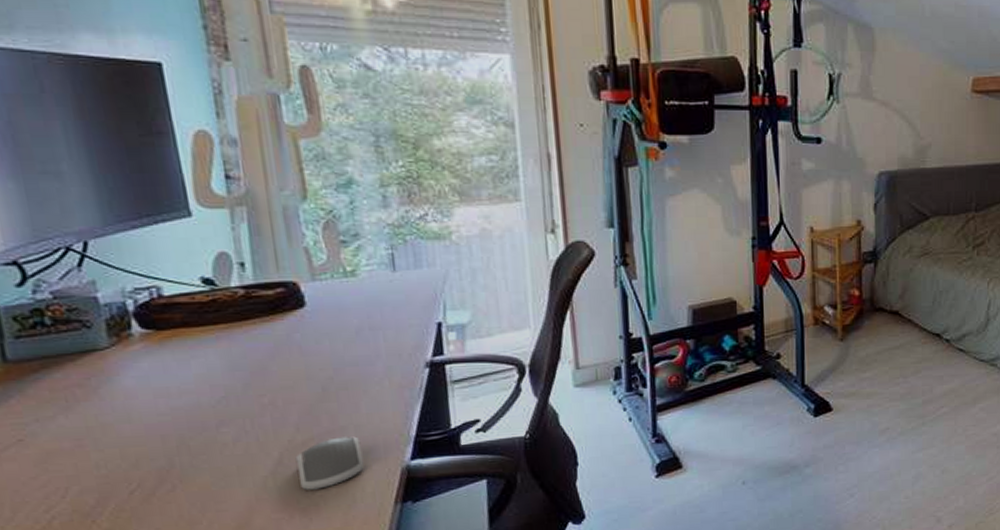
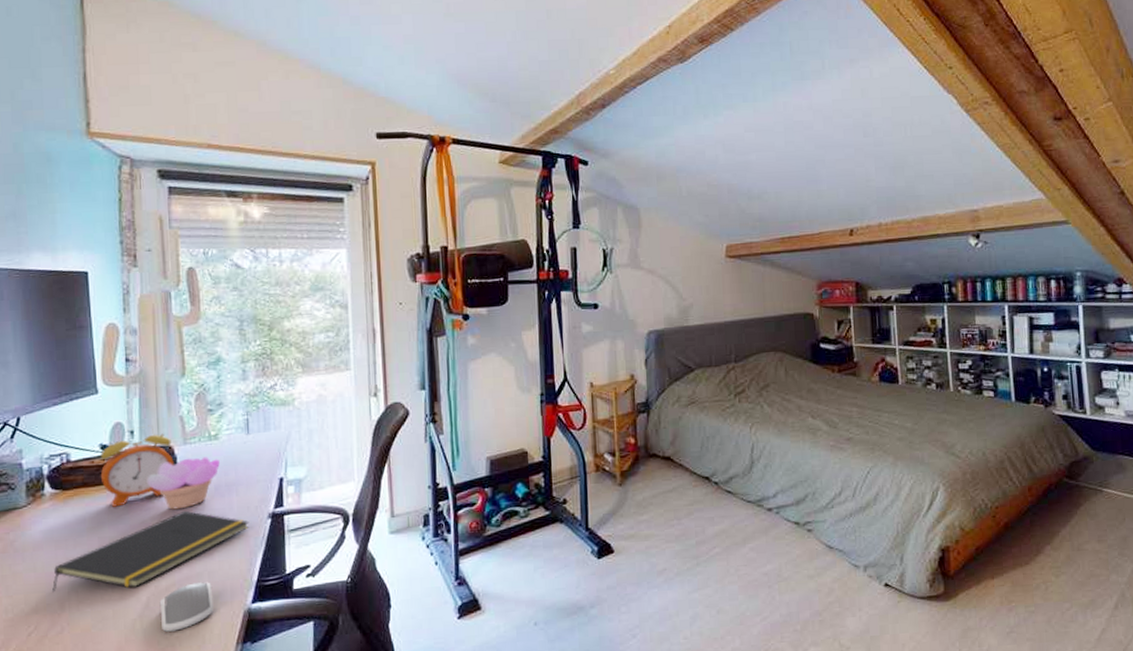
notepad: none [155,356,402,445] -> present [52,510,249,591]
alarm clock: none [202,256,301,351] -> present [100,425,174,507]
succulent plant: none [266,296,360,356] -> present [146,457,220,510]

